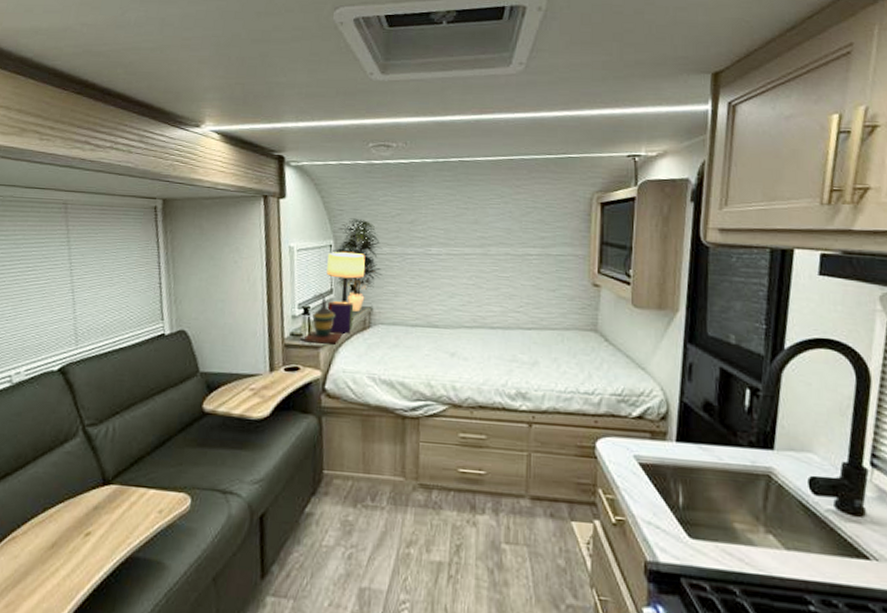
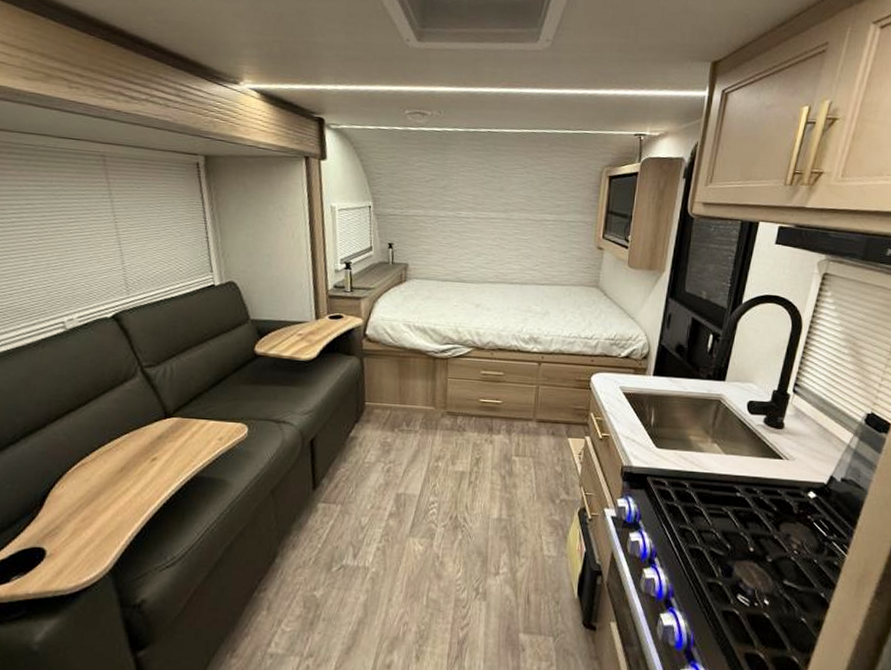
decorative basket: present [303,292,343,345] -> none [345,249,382,296]
table lamp: present [326,252,365,321] -> none [366,212,402,276]
books: present [327,300,354,334] -> none [367,257,392,287]
plant: present [333,218,383,312] -> none [372,181,418,267]

